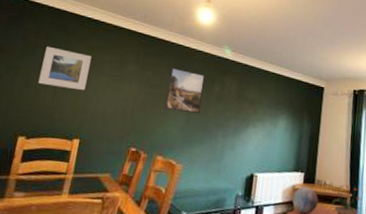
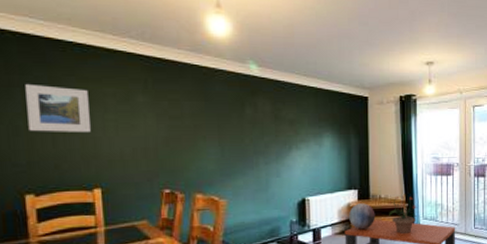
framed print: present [164,67,205,113] -> none [189,93,234,143]

